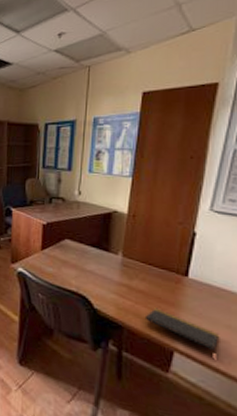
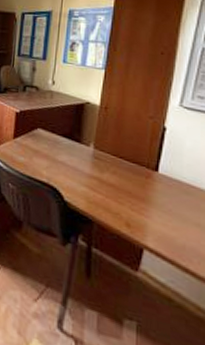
notepad: present [144,307,220,350] -> none [114,202,190,249]

